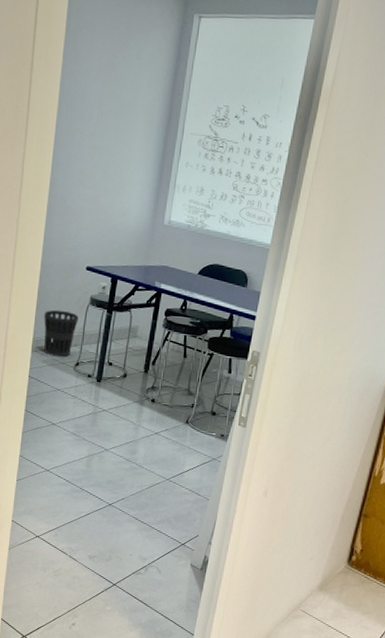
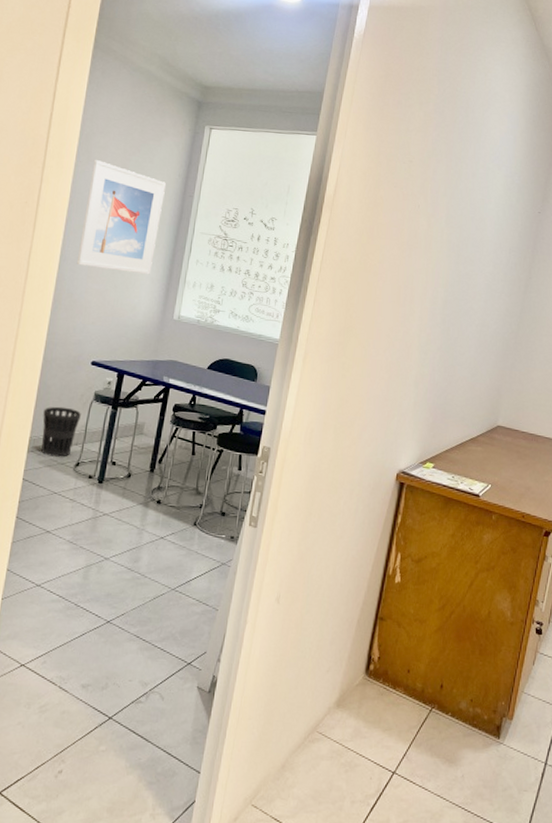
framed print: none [68,58,154,179] -> present [76,160,166,275]

